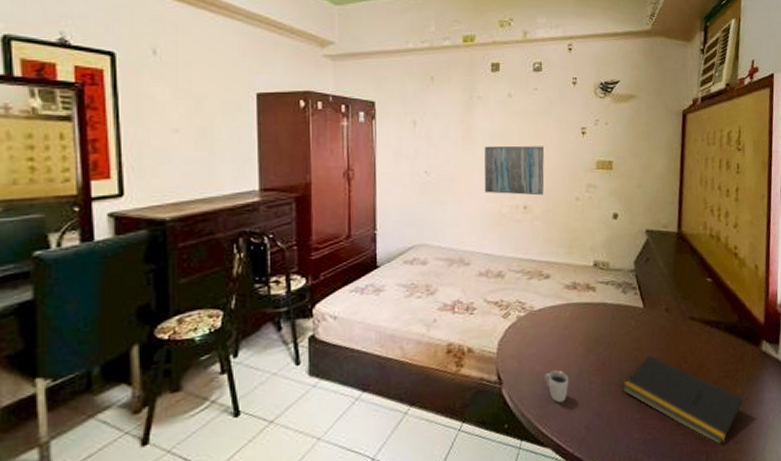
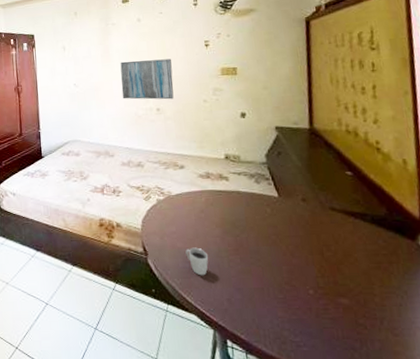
notepad: present [622,355,743,444] -> none [262,241,401,334]

